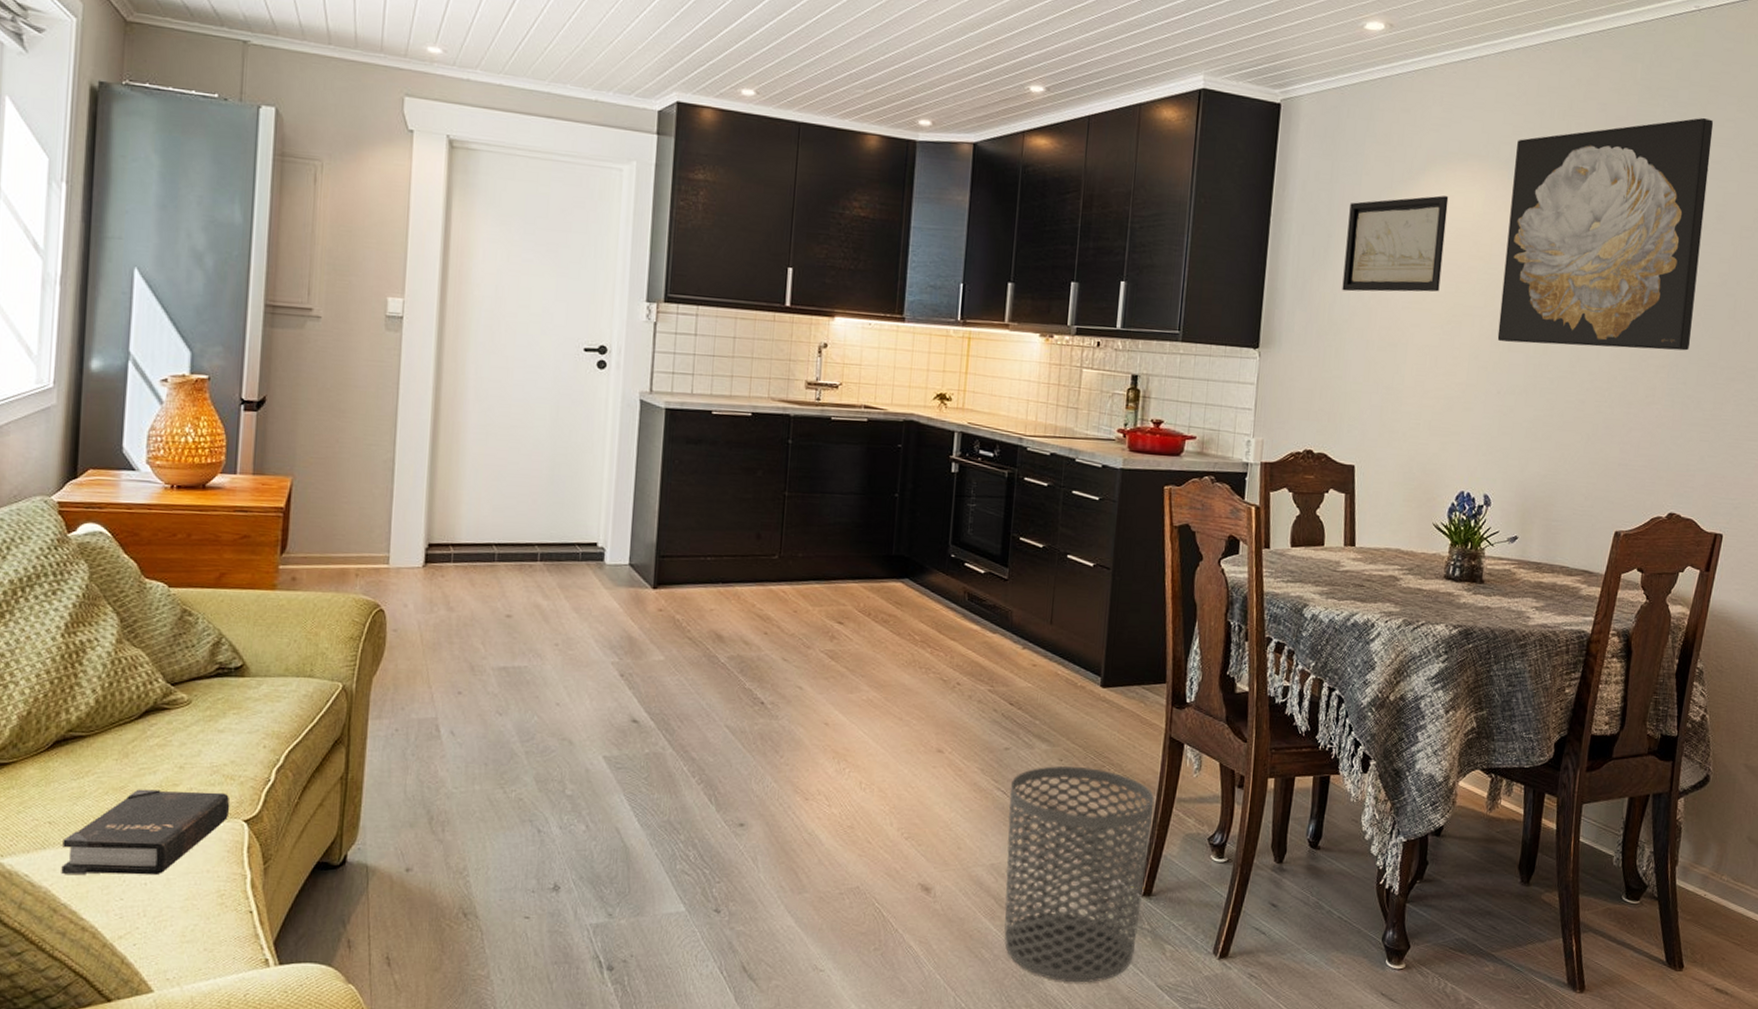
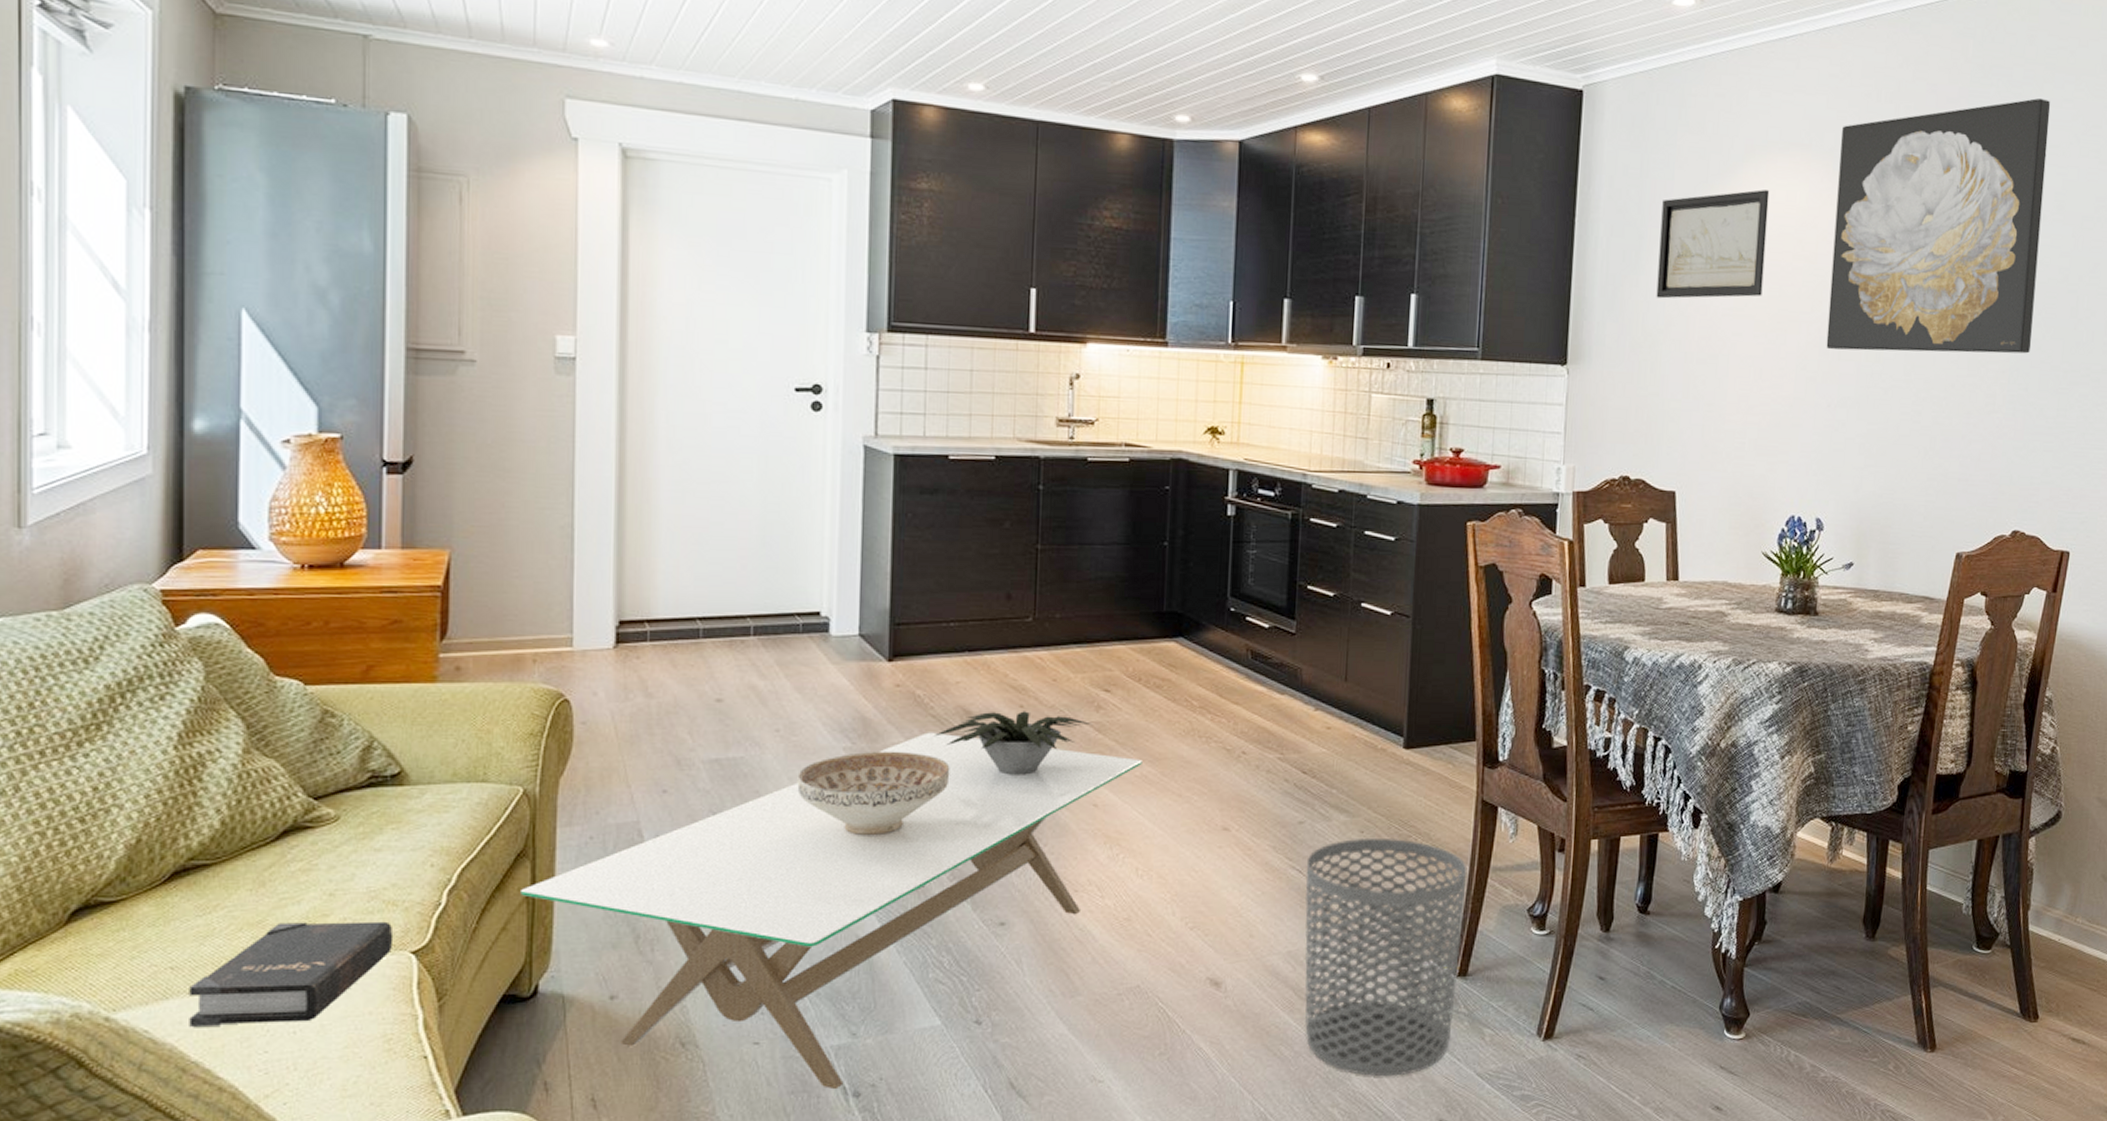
coffee table: none [336,652,869,963] -> present [521,732,1142,1090]
decorative bowl: none [571,666,702,740] -> present [797,751,950,835]
potted plant: none [690,637,827,694] -> present [935,711,1093,775]

